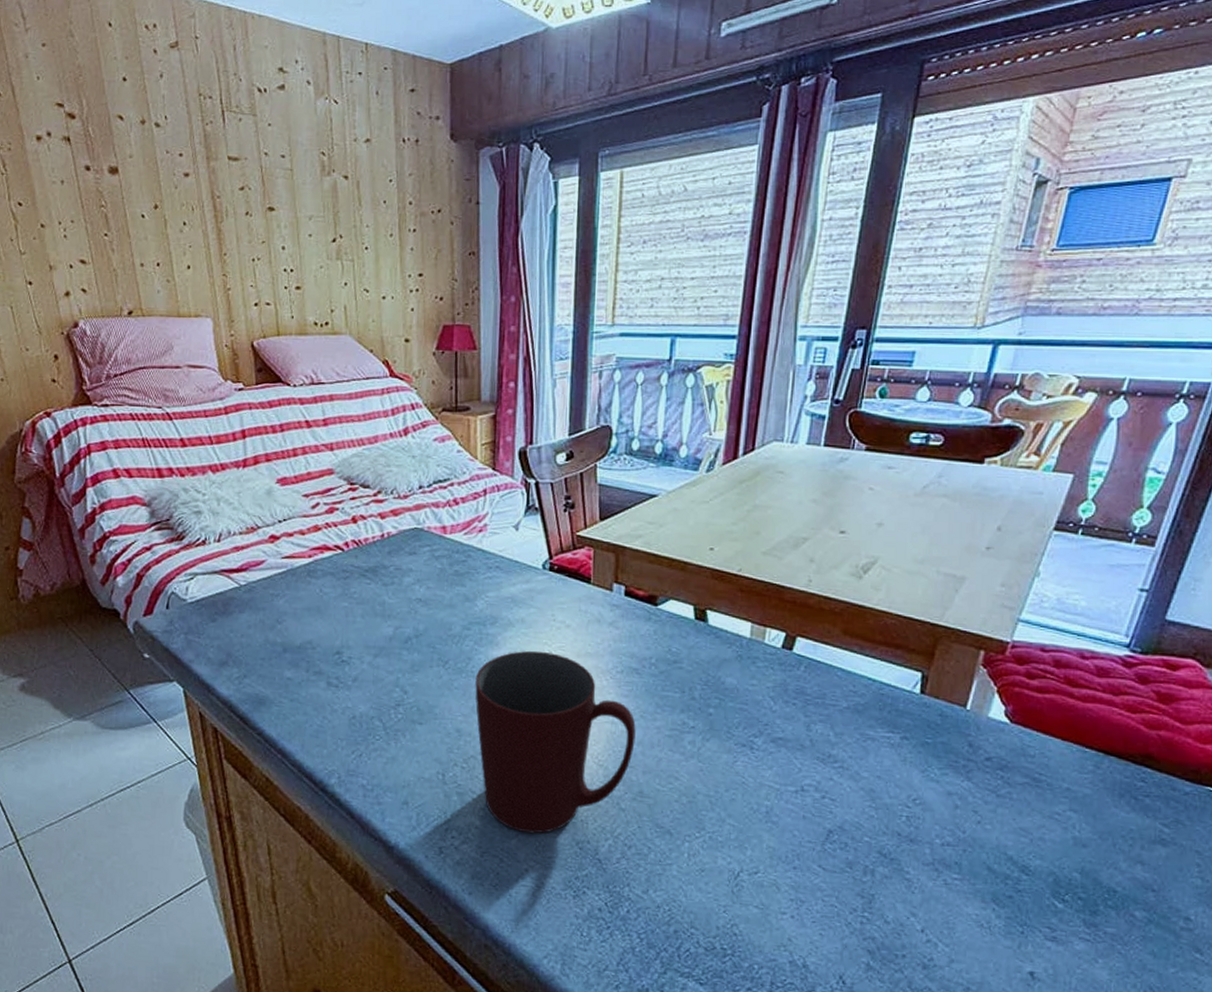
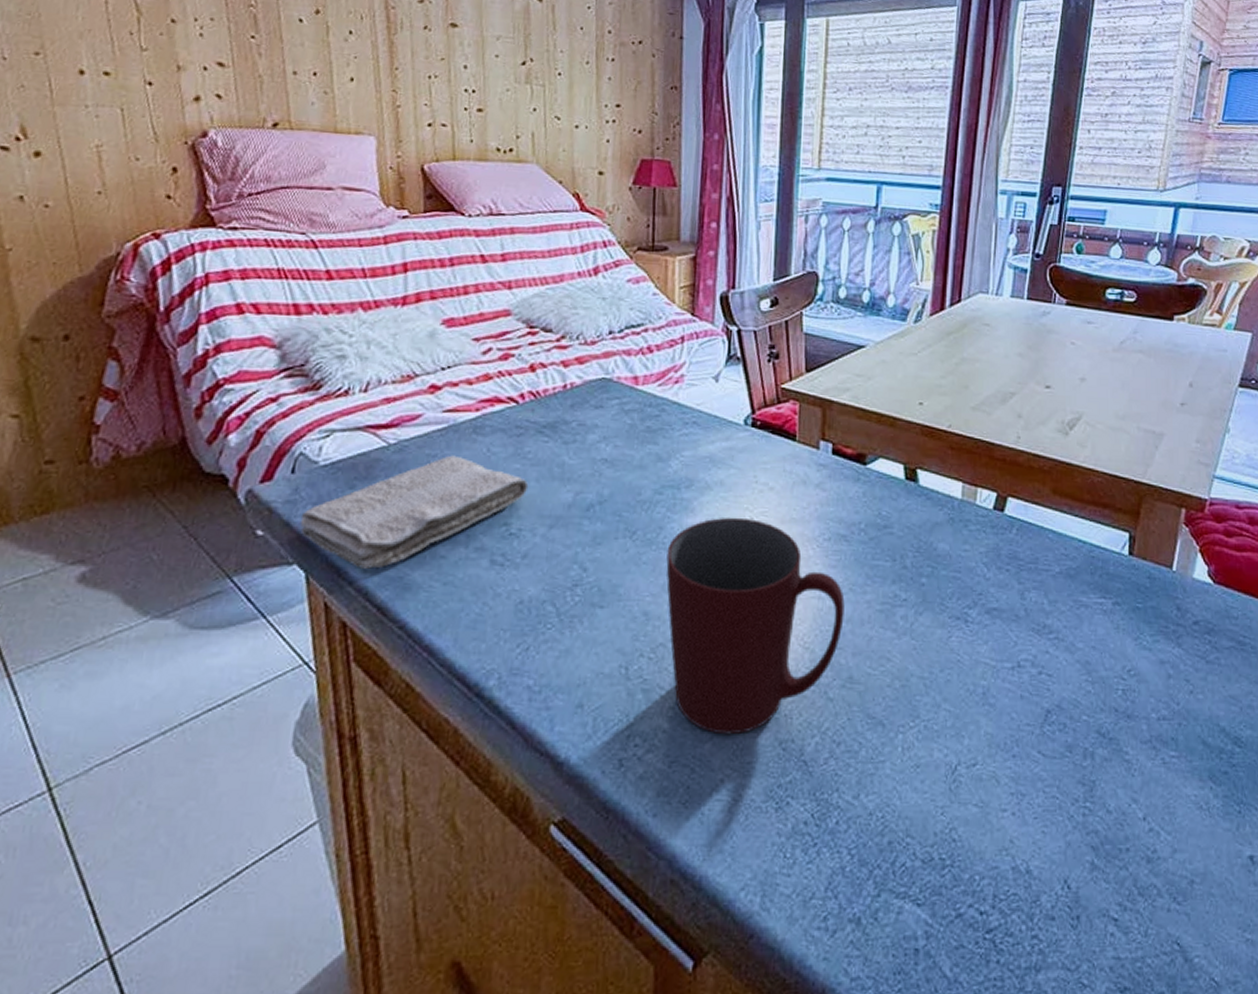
washcloth: none [176,595,356,687] -> present [299,455,529,569]

